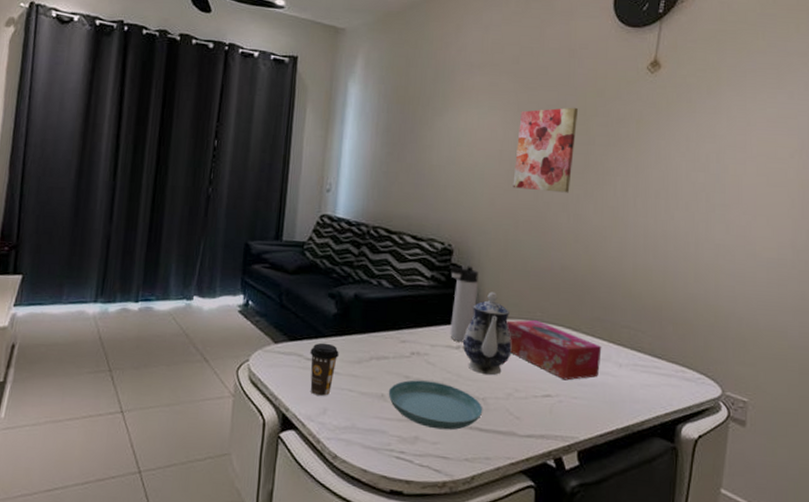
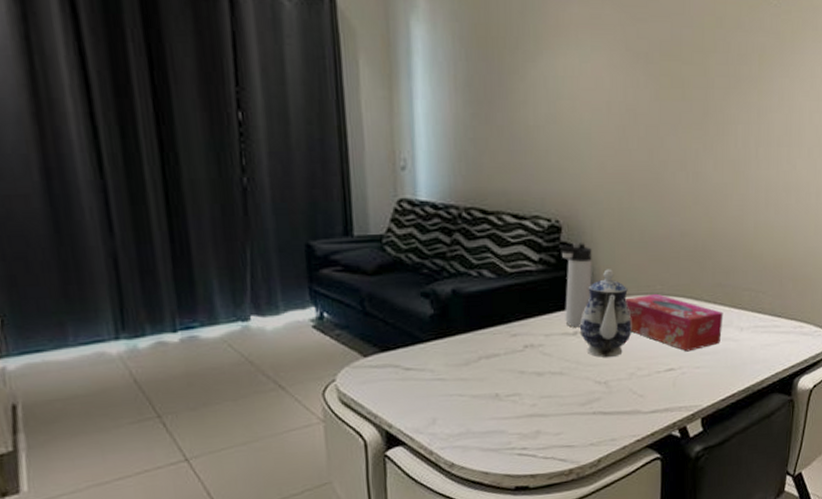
coffee cup: present [310,342,339,396] -> none [408,348,442,406]
saucer: present [388,380,483,430] -> none [503,372,606,420]
wall art: present [513,107,578,193] -> none [624,42,694,149]

